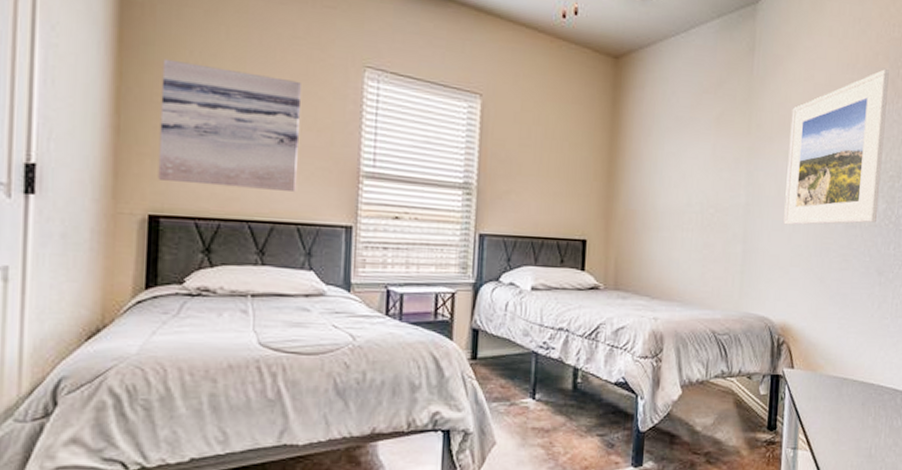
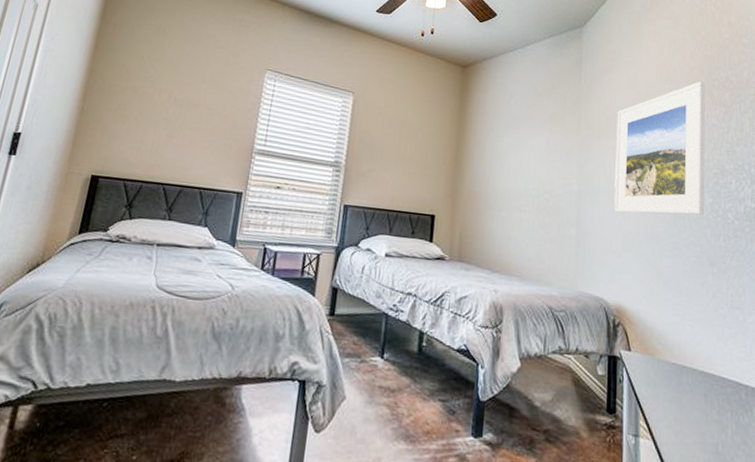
wall art: present [157,58,303,193] -> none [103,60,218,163]

